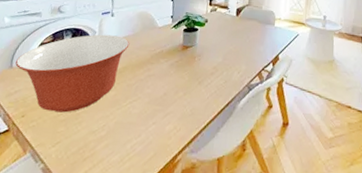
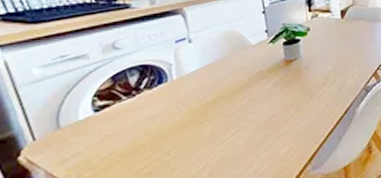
mixing bowl: present [15,34,130,113] -> none [62,63,219,168]

